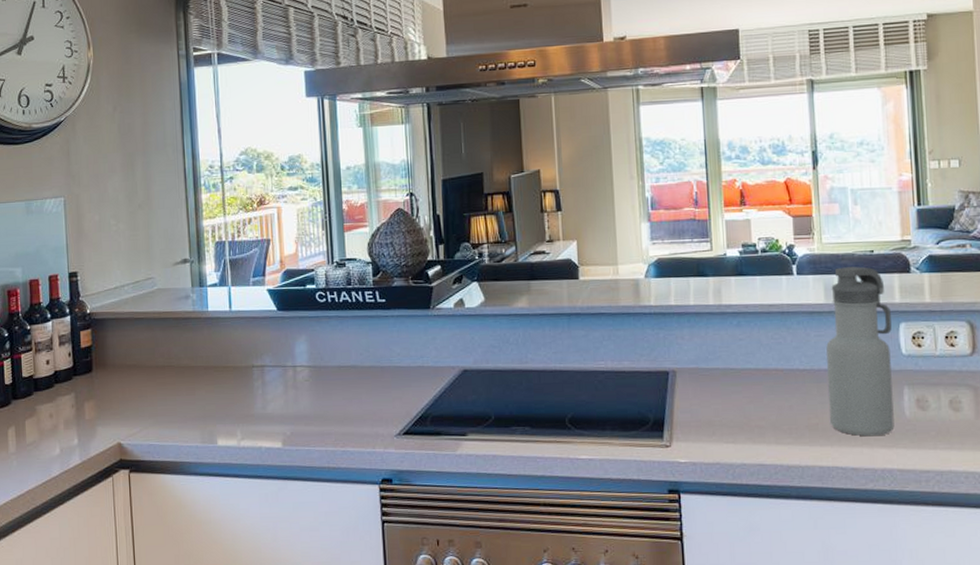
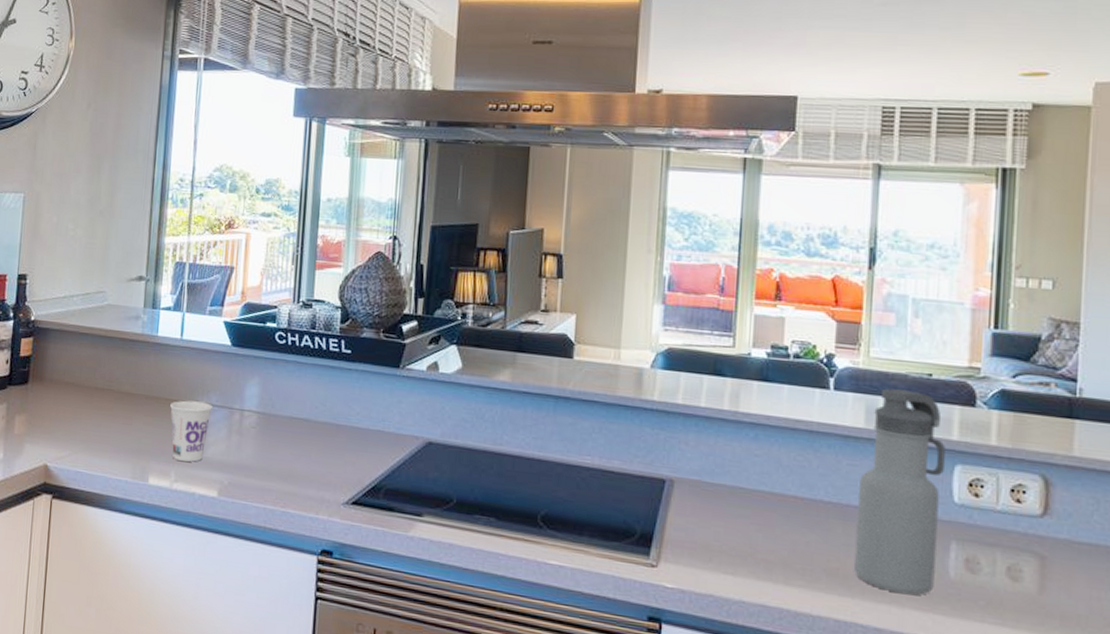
cup: none [228,364,267,420] -> present [170,400,212,462]

